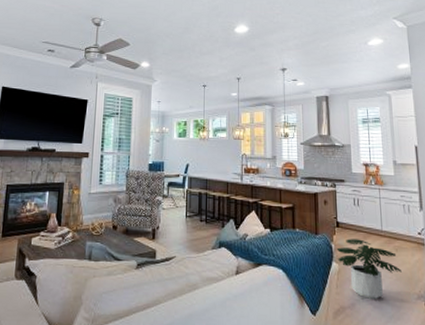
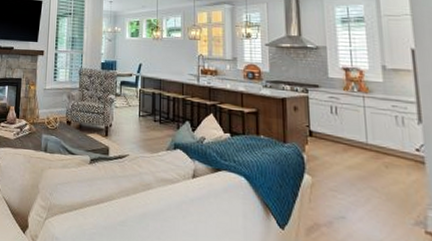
potted plant: present [336,239,402,299] -> none [309,150,393,220]

